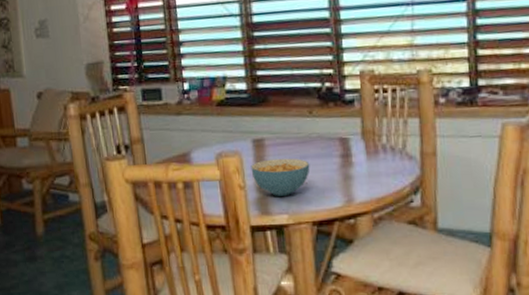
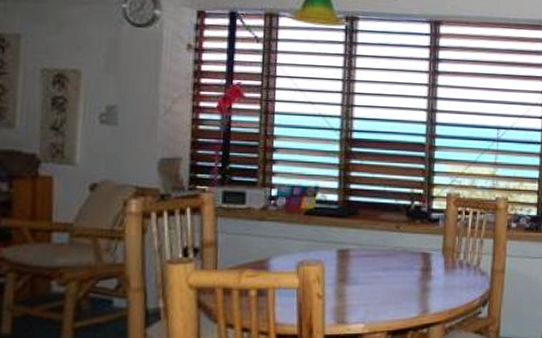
cereal bowl: present [250,158,310,196] -> none [332,269,391,306]

